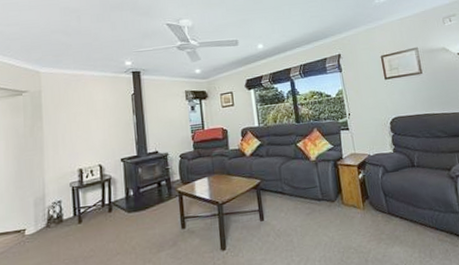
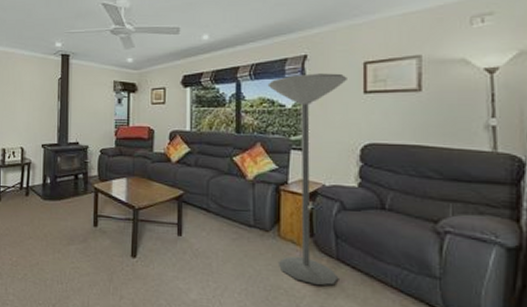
floor lamp: none [315,66,393,239] -> present [267,73,347,285]

